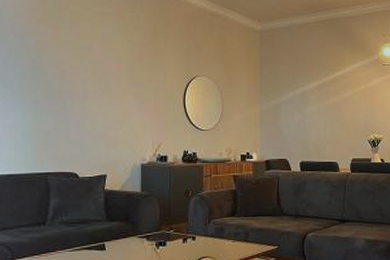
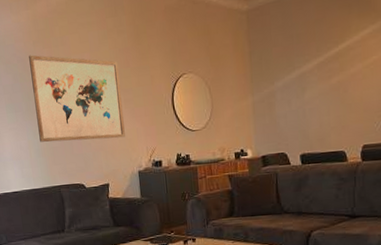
wall art: none [29,32,131,129] -> present [29,55,125,142]

